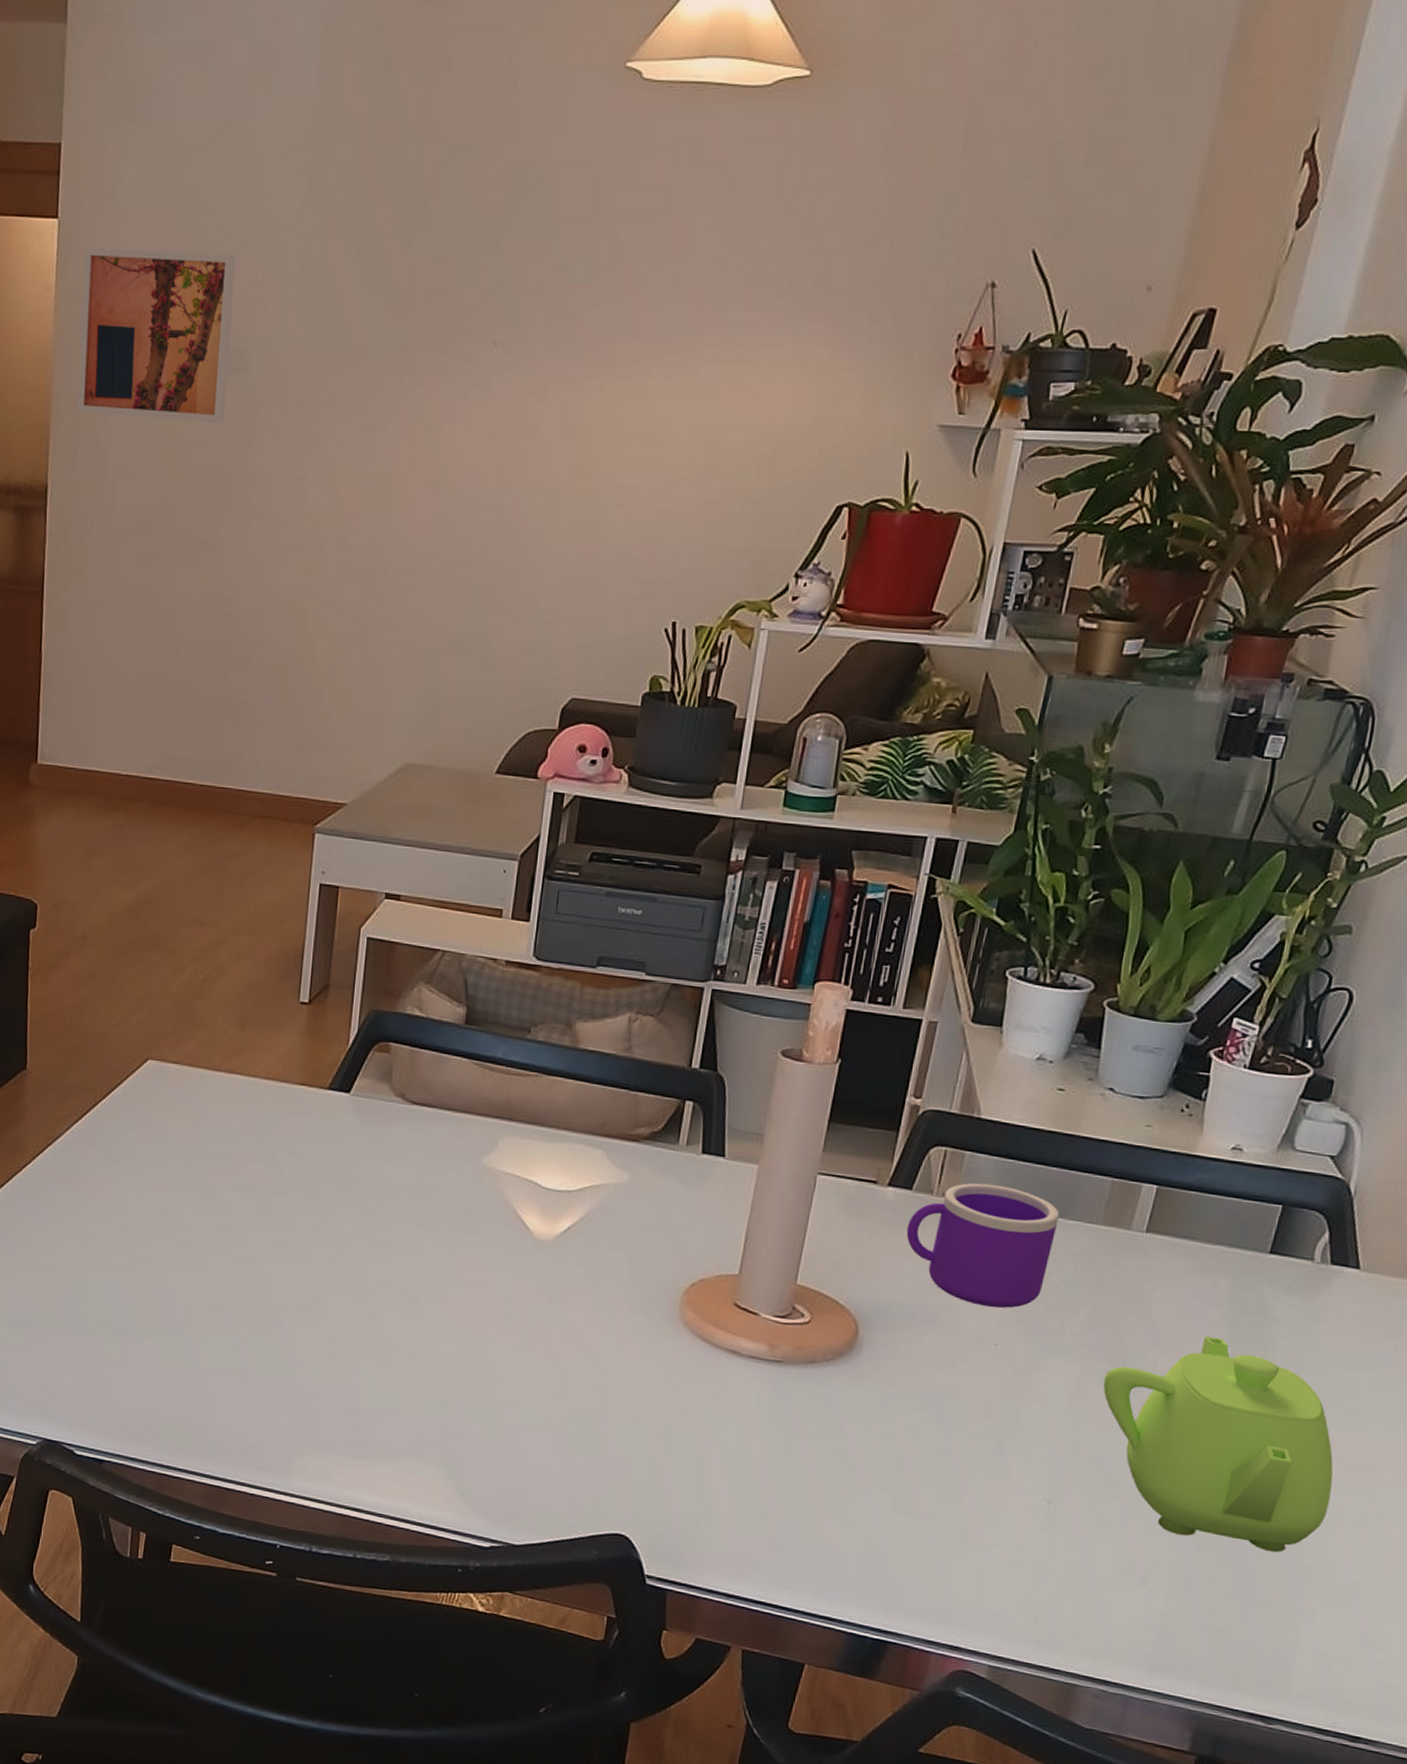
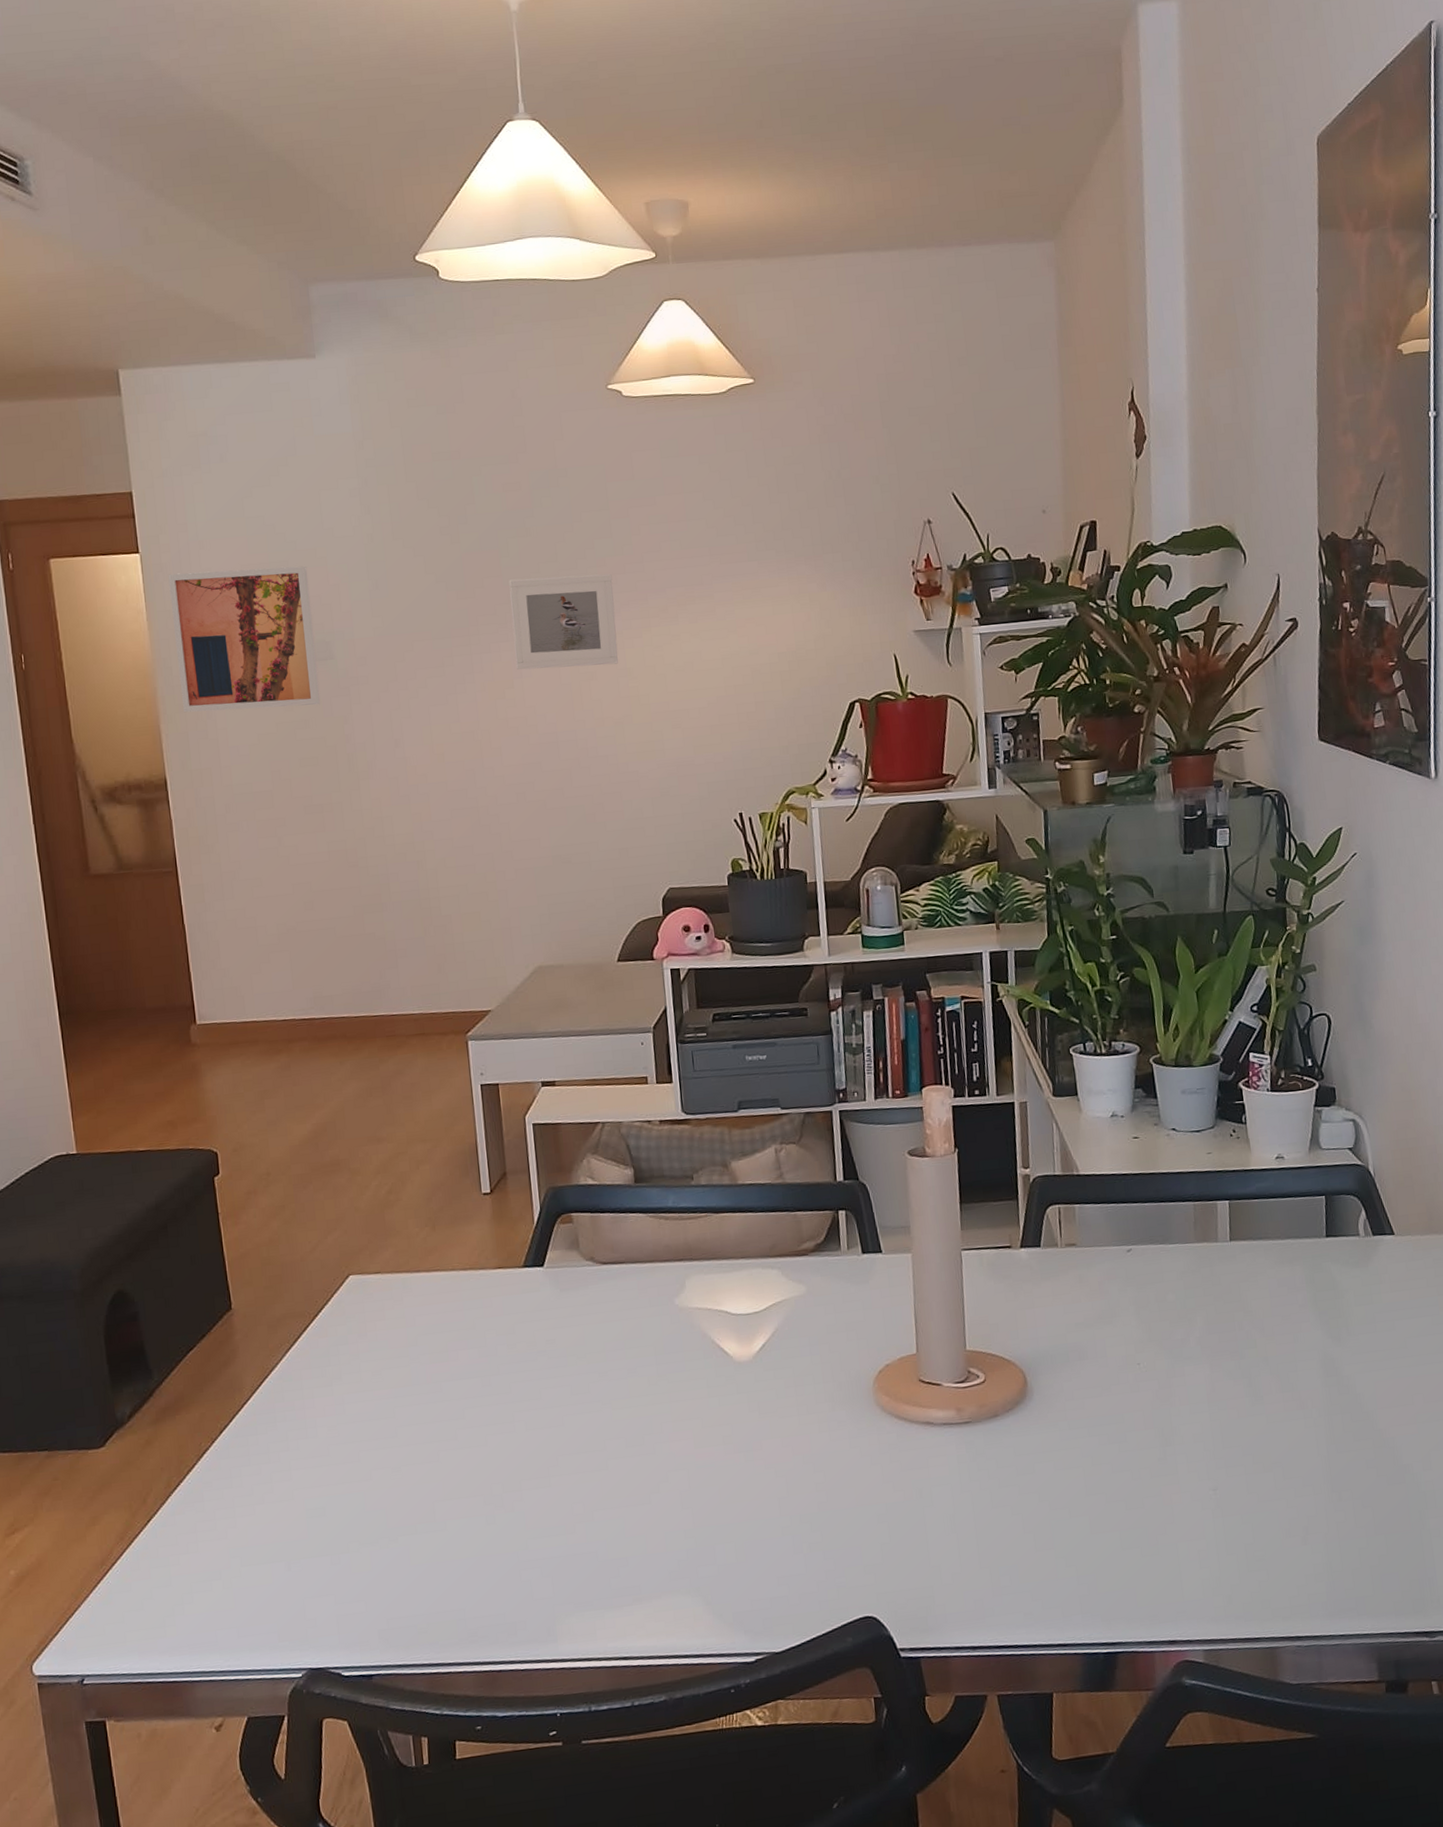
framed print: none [448,299,583,420] -> present [509,573,619,670]
mug: present [906,1183,1060,1308] -> none [1044,1227,1163,1334]
teapot: present [1103,1335,1334,1553] -> none [1229,1316,1427,1492]

